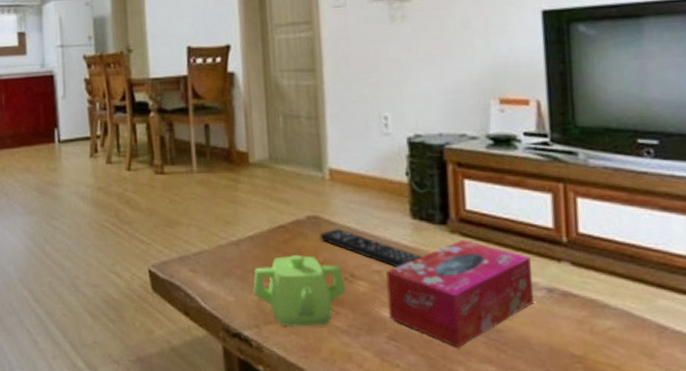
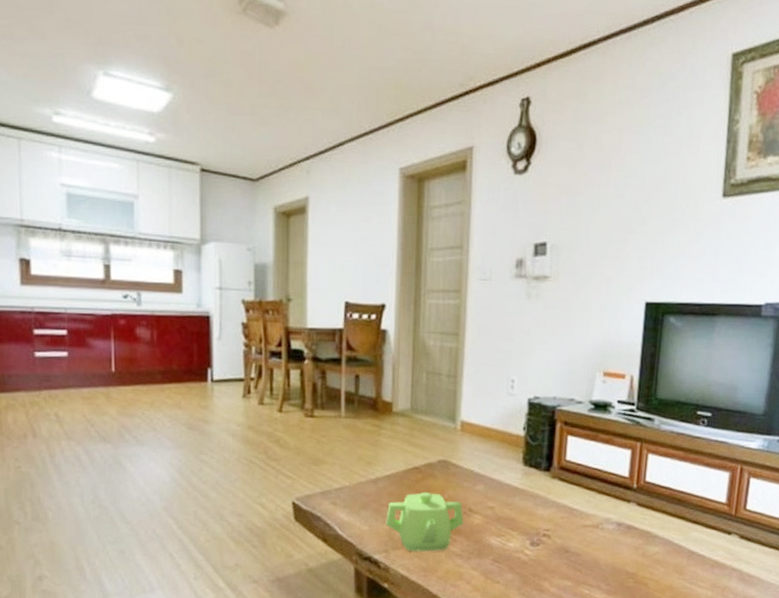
remote control: present [319,229,423,267] -> none [447,472,528,504]
tissue box: present [386,240,535,348] -> none [496,484,608,568]

